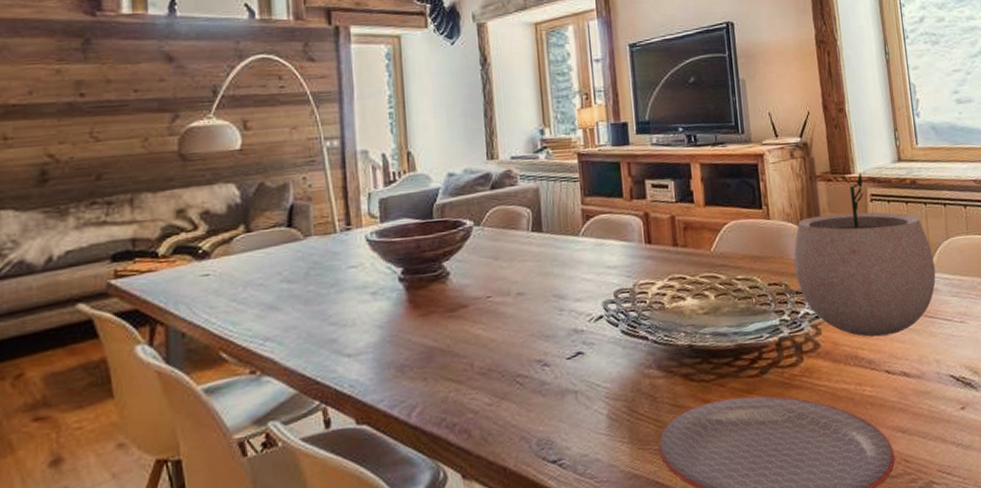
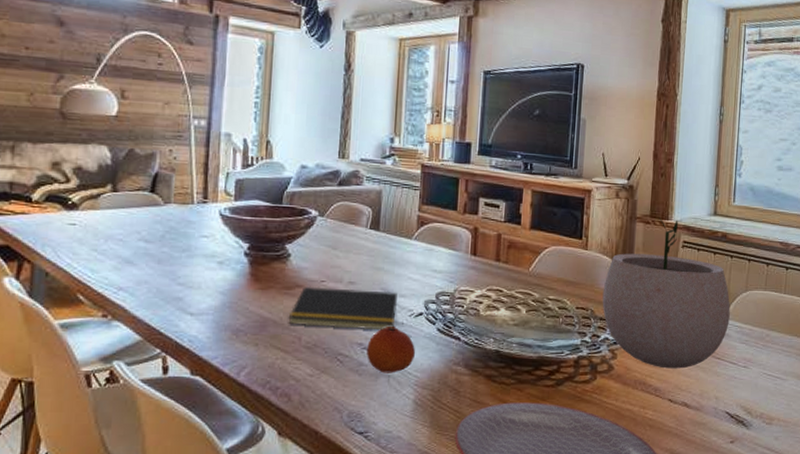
notepad: none [456,297,574,351] -> present [288,286,398,331]
fruit: none [547,335,602,390] -> present [367,325,416,373]

